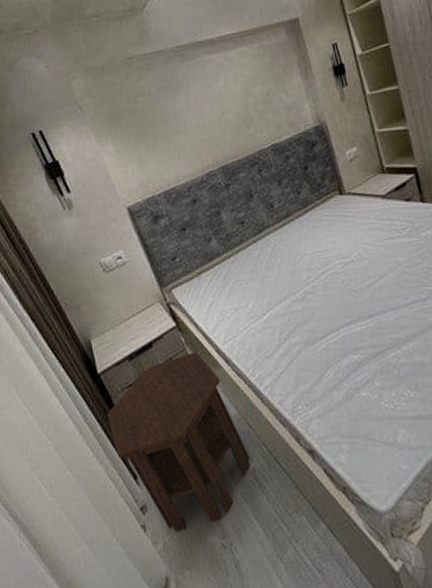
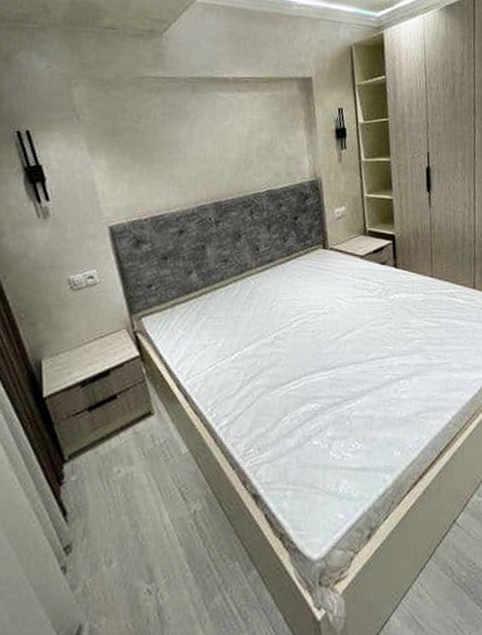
side table: present [108,352,250,532] -> none [45,384,193,575]

